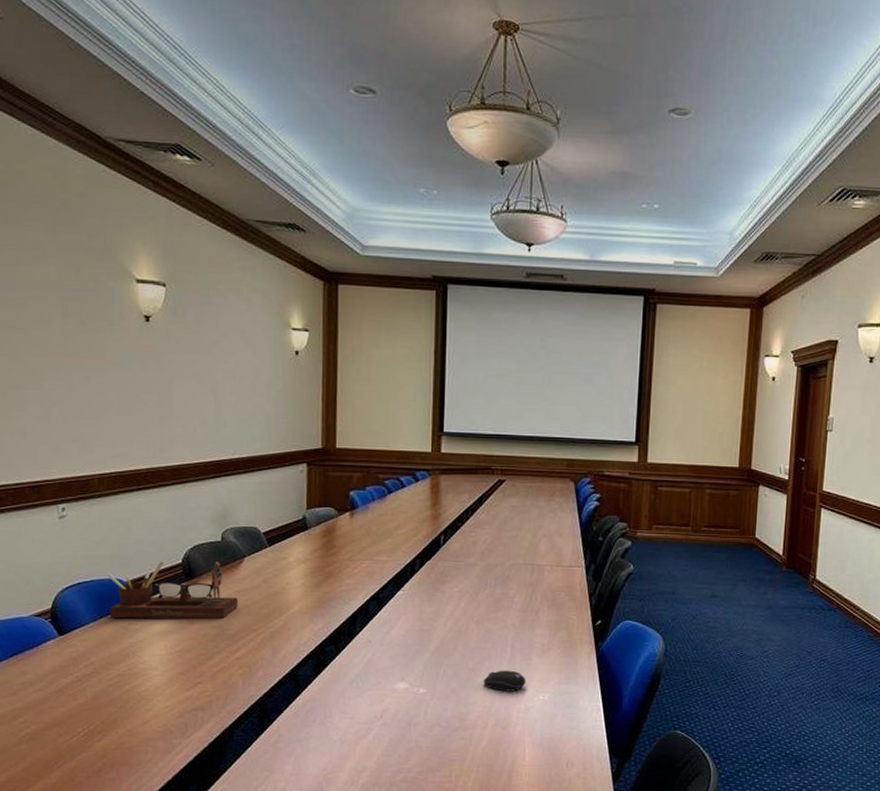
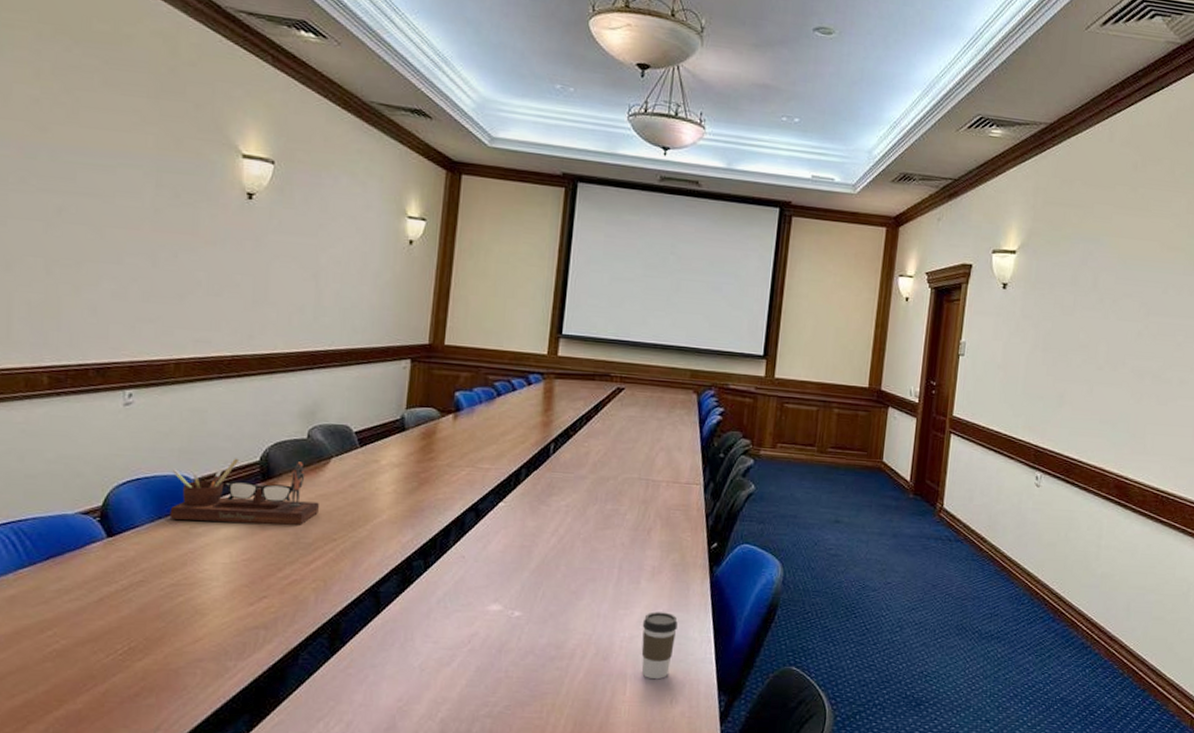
computer mouse: present [484,670,526,692] -> none [586,594,633,618]
coffee cup: none [536,685,569,746] -> present [641,612,678,680]

